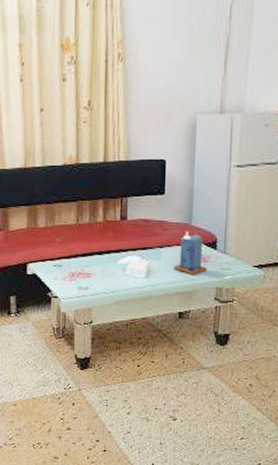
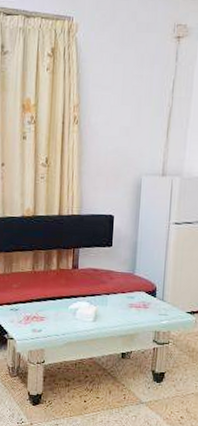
candle: present [174,231,207,275] -> none [118,280,147,320]

